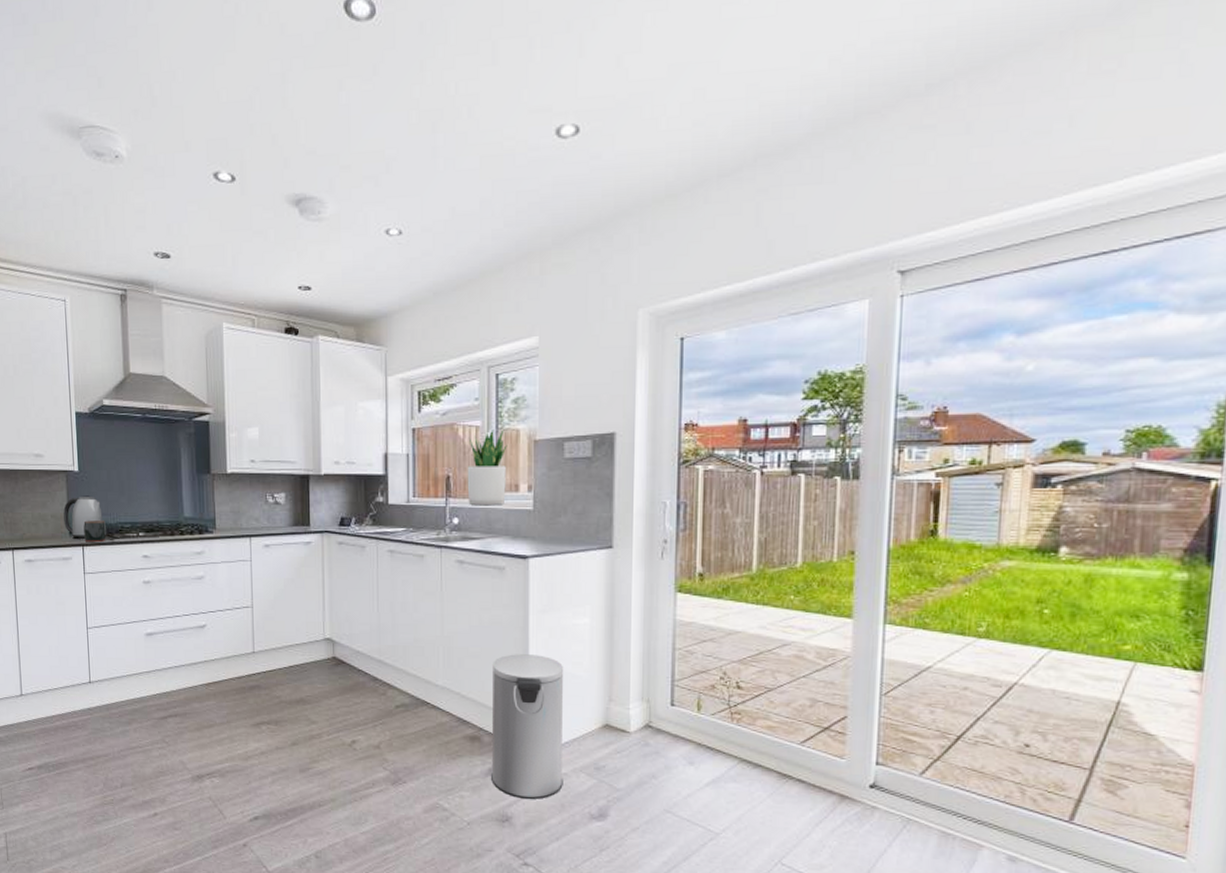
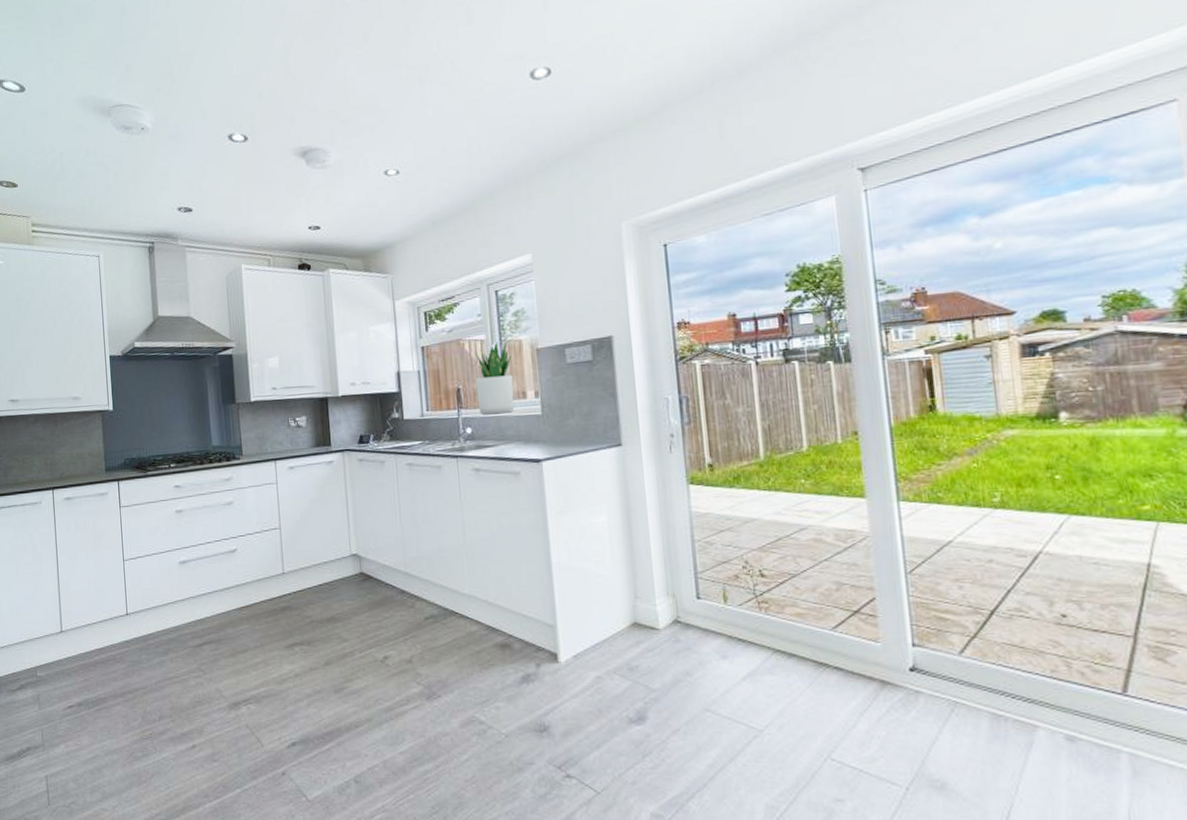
kettle: present [63,495,103,540] -> none [100,432,137,476]
mug: present [83,520,107,543] -> none [118,455,141,477]
trash bin: present [491,654,563,799] -> none [516,556,598,705]

